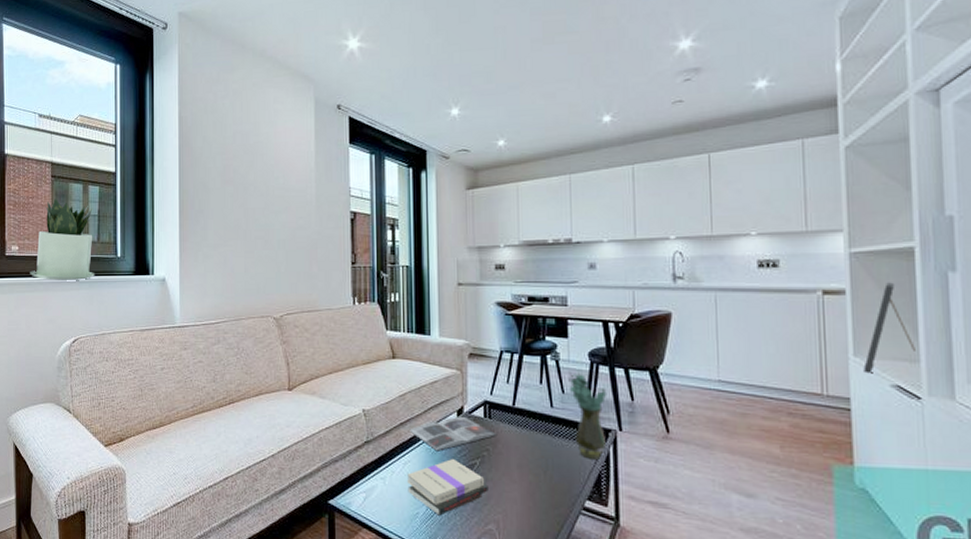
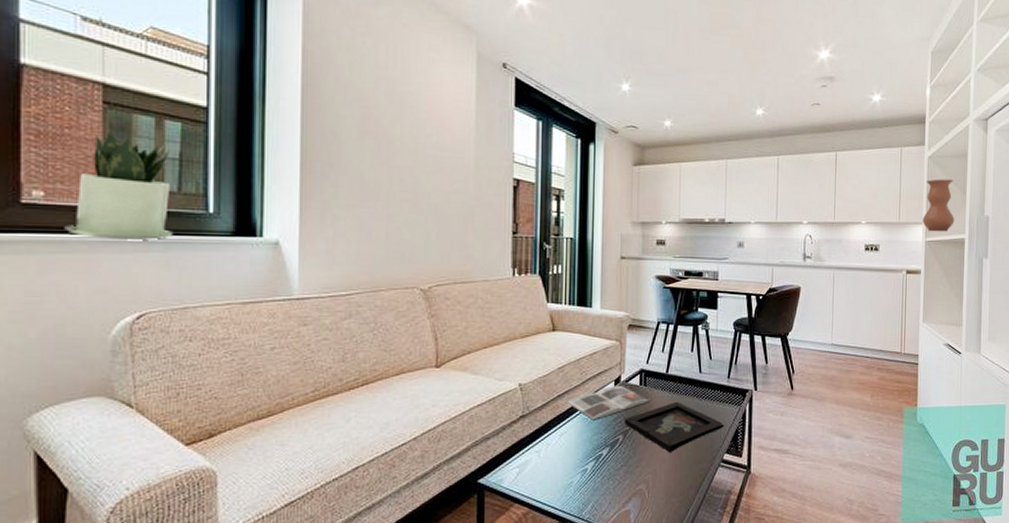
books: present [407,458,488,516] -> none [563,425,641,482]
decorative tray: none [470,437,584,492] -> present [625,401,724,452]
vase: present [568,372,607,459] -> none [716,340,747,417]
vase: none [843,172,895,241] -> present [923,179,955,232]
picture frame: present [863,282,915,374] -> none [928,265,960,336]

